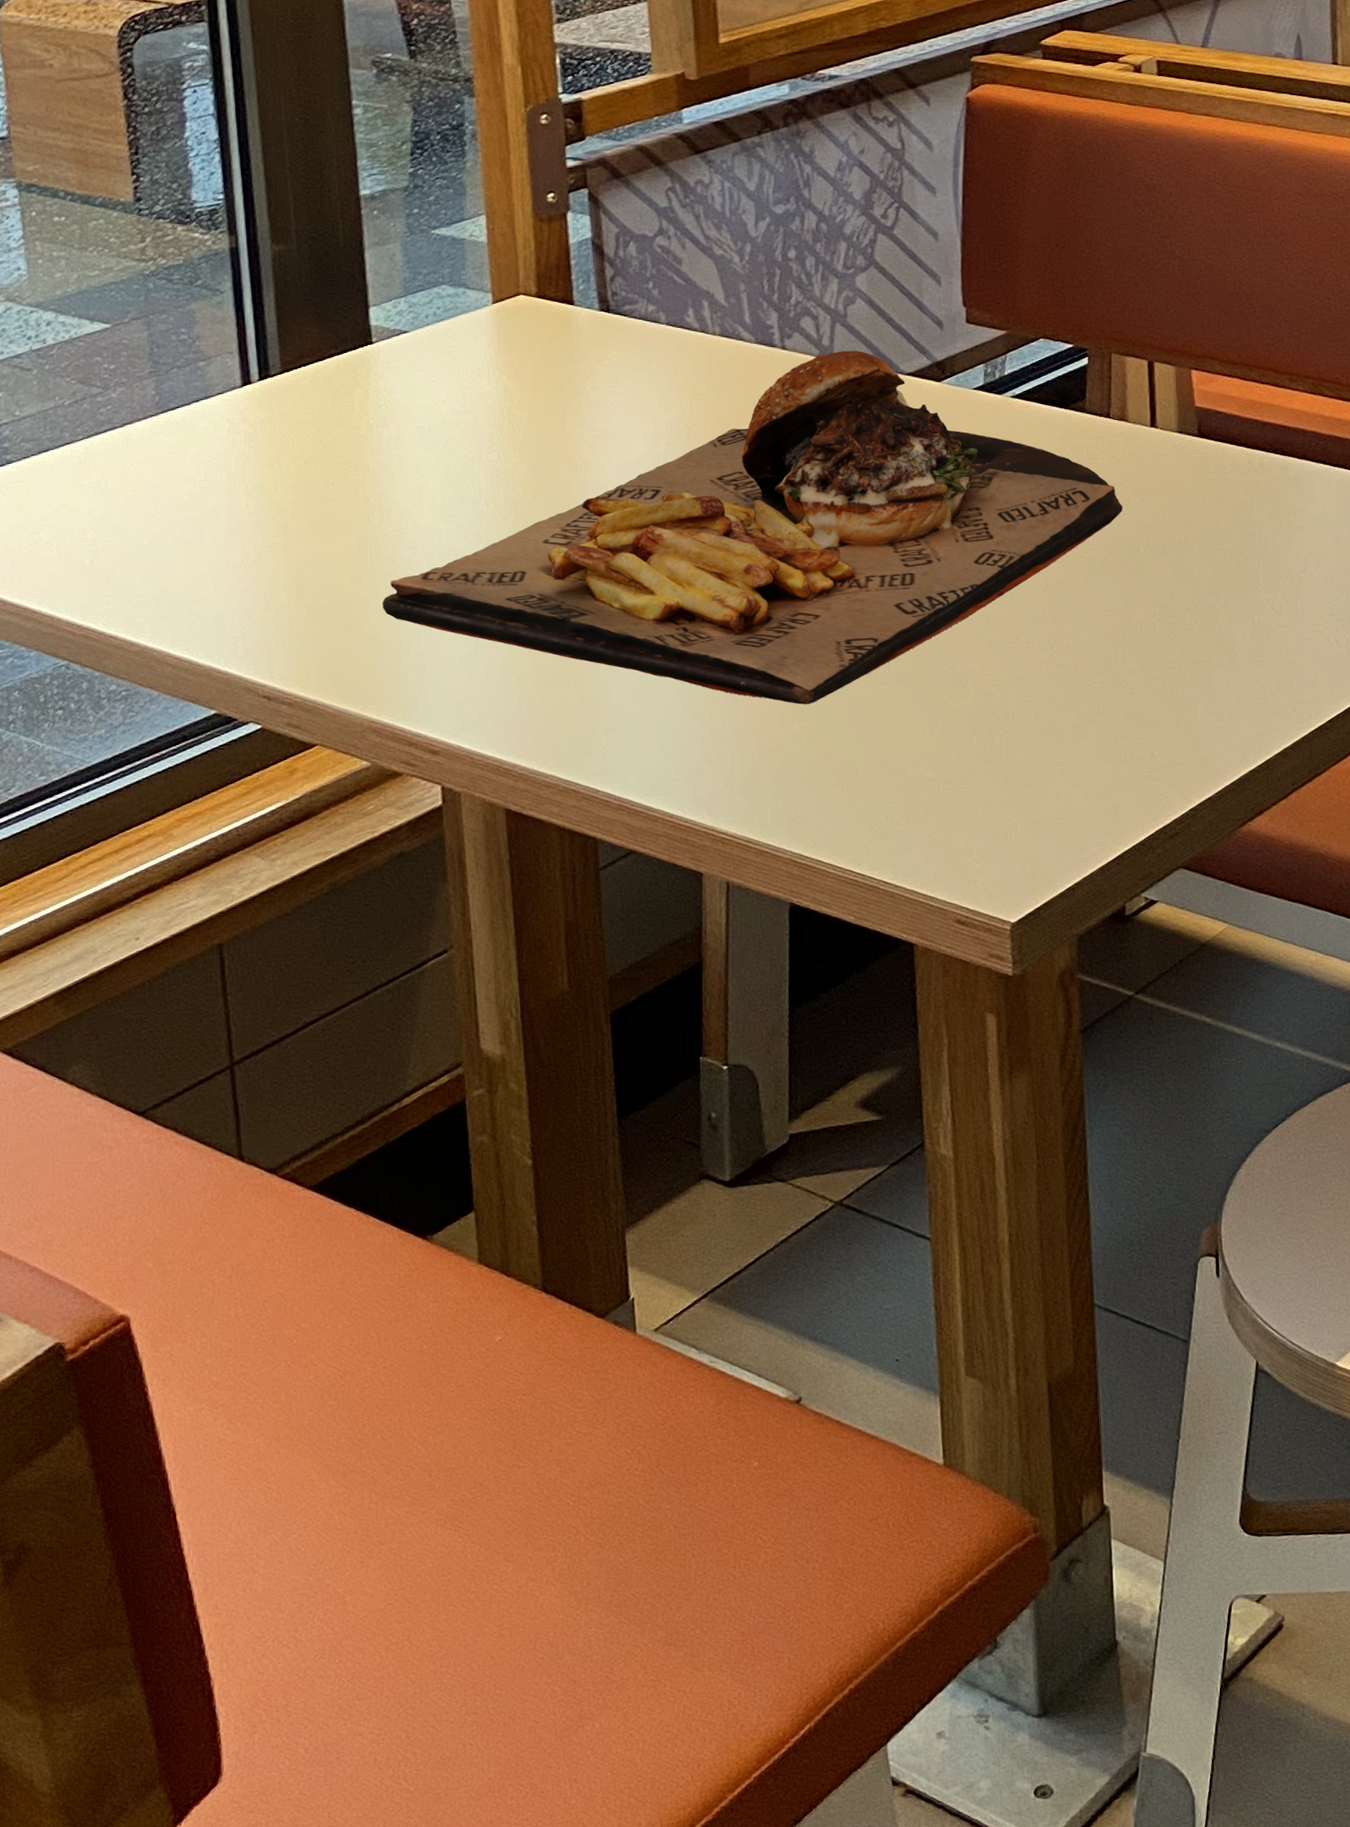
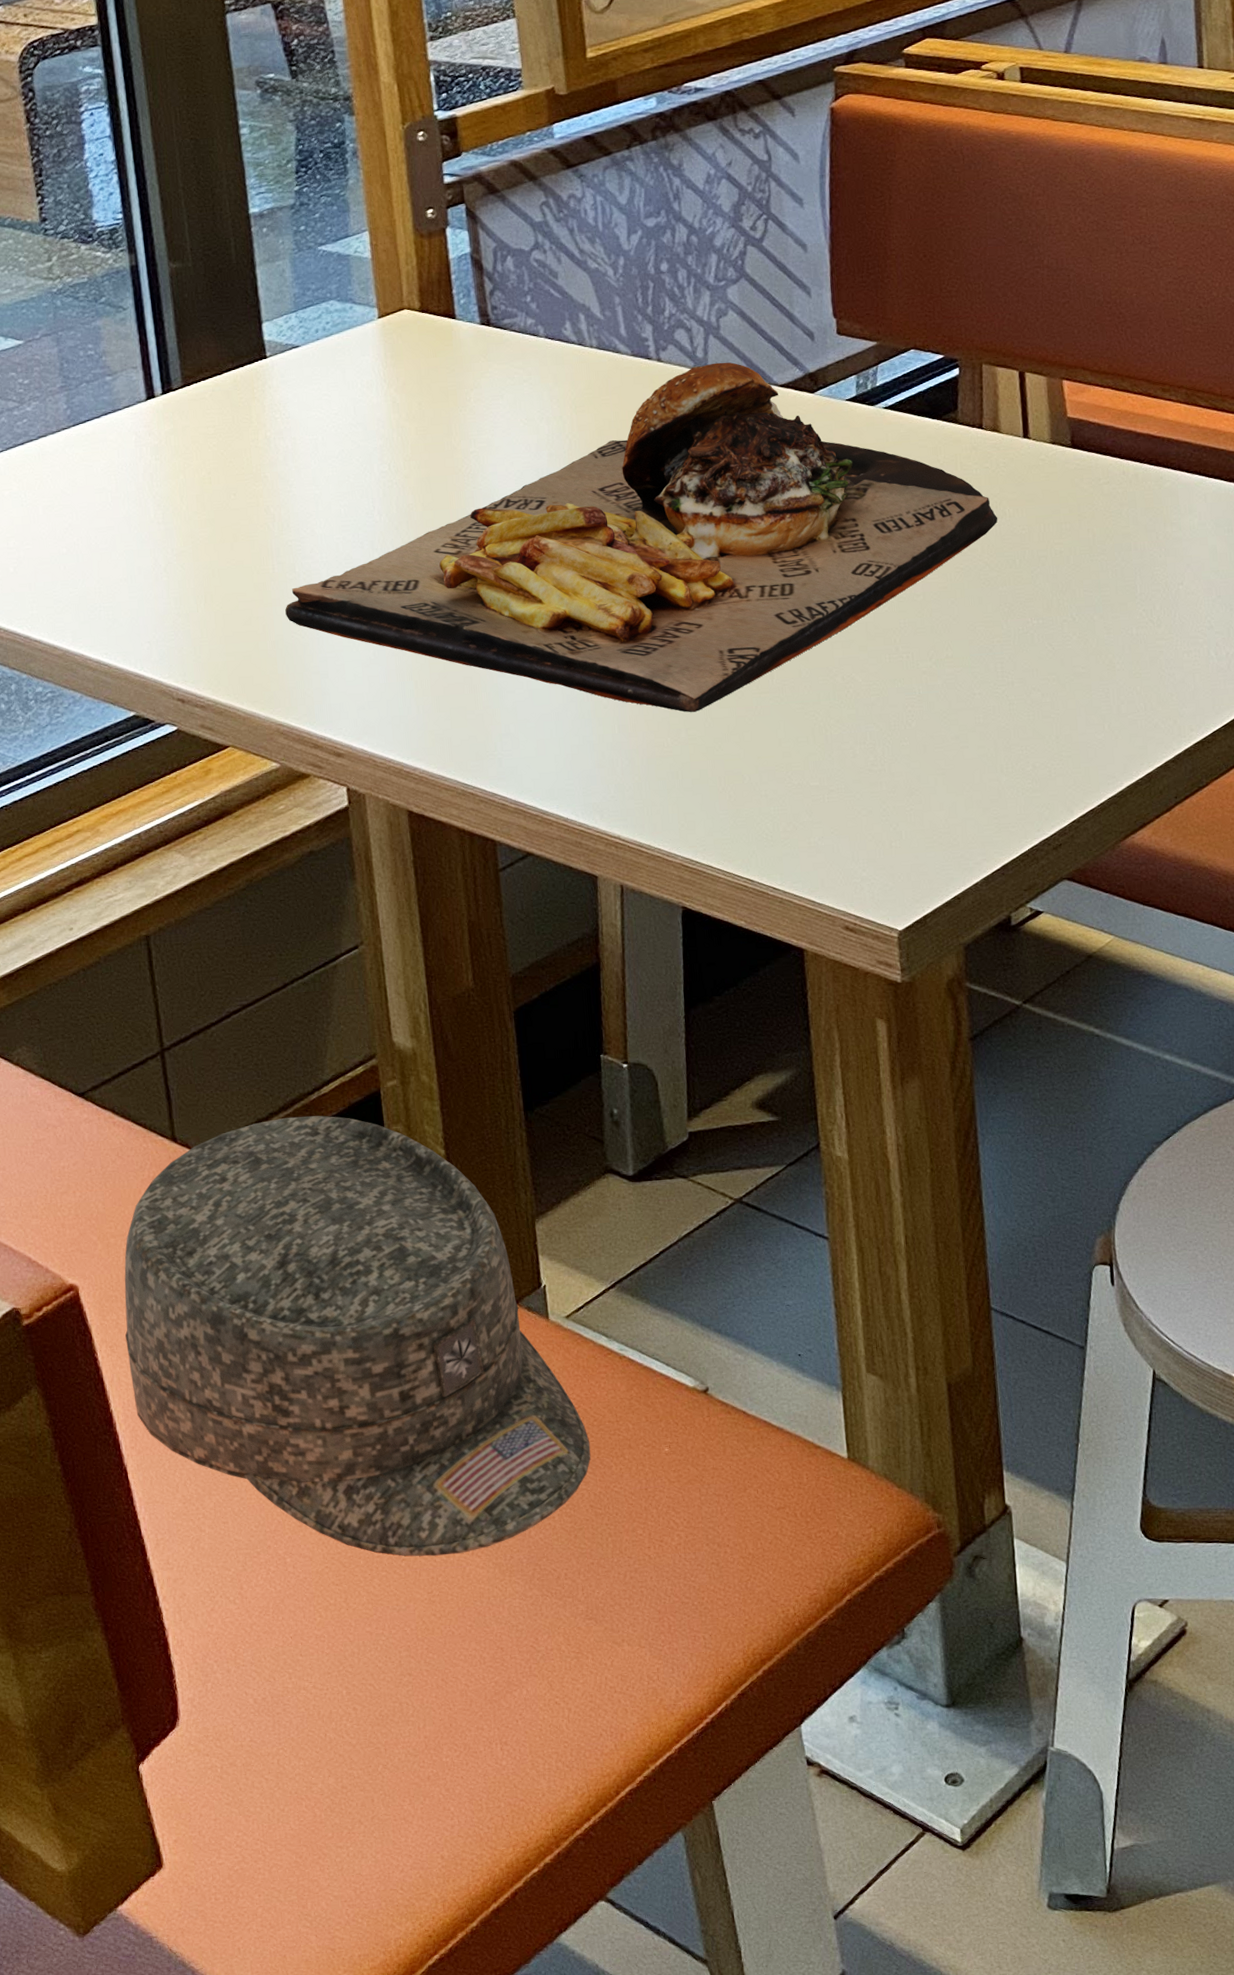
cap: none [179,1128,676,1589] -> present [124,1115,591,1557]

